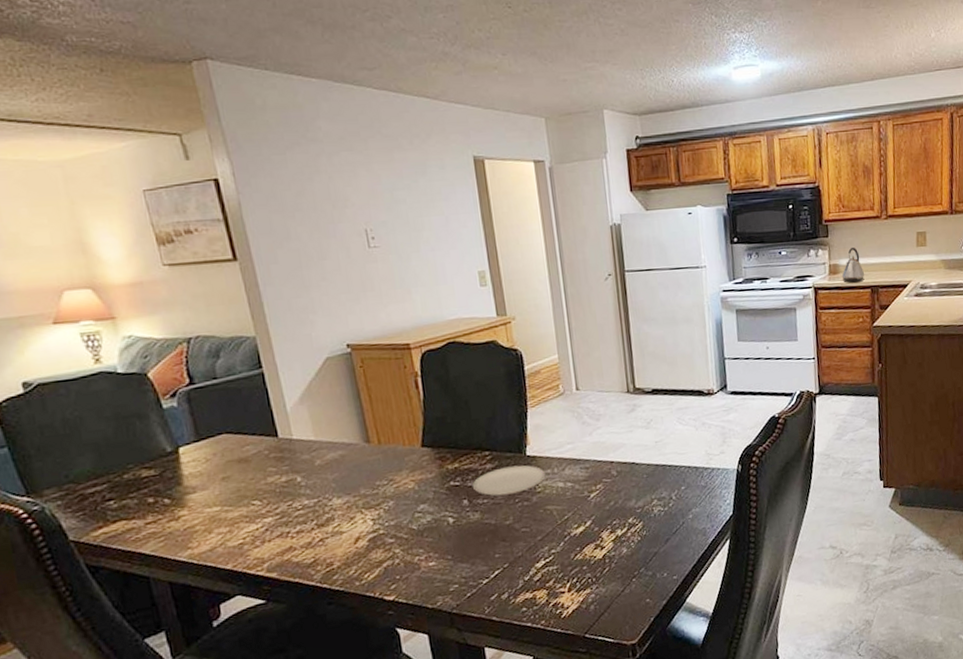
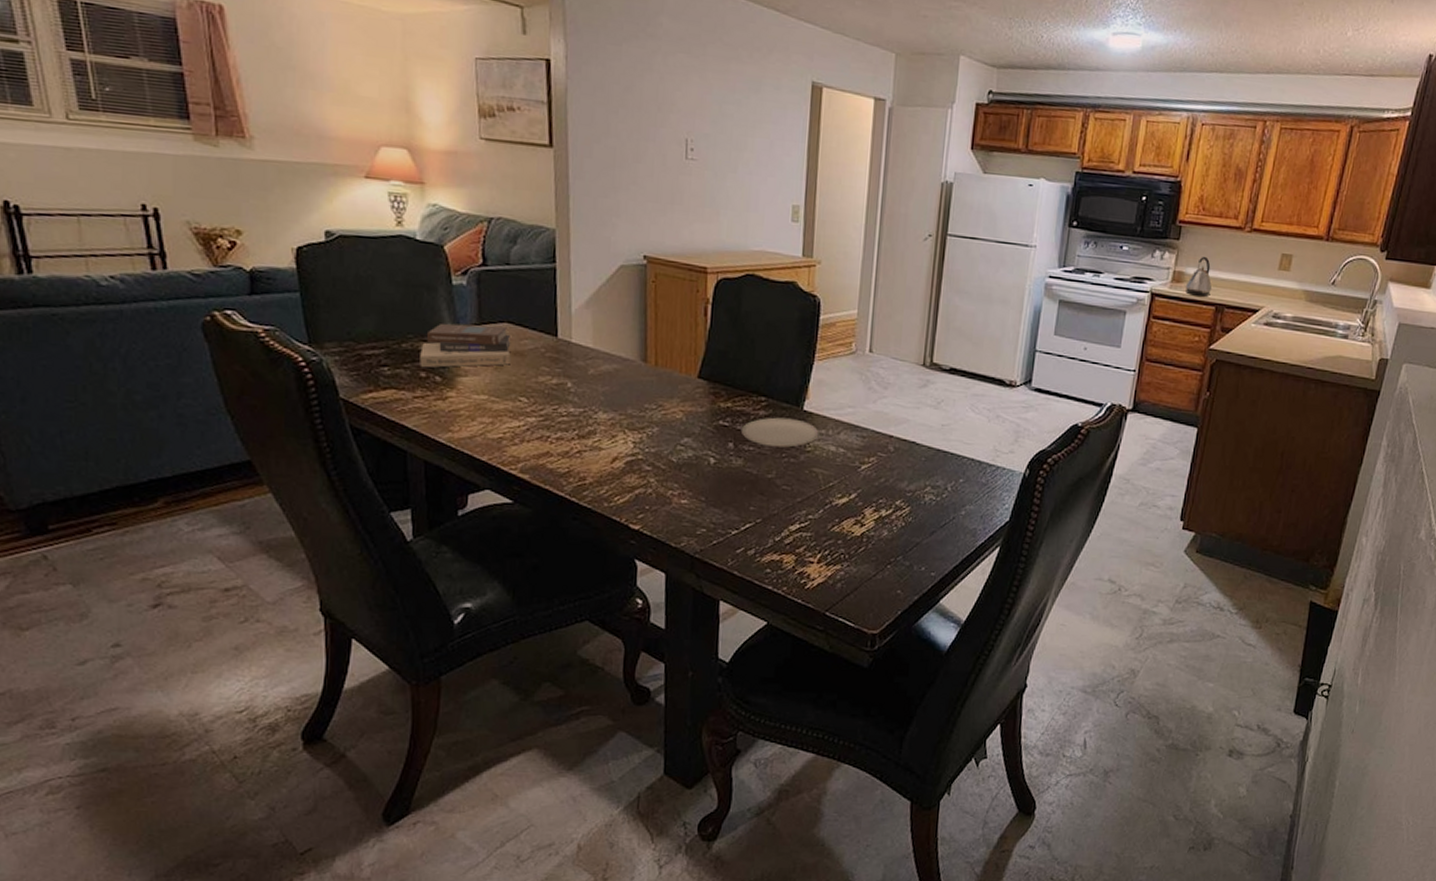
books: none [143,437,237,494] -> present [420,323,511,368]

